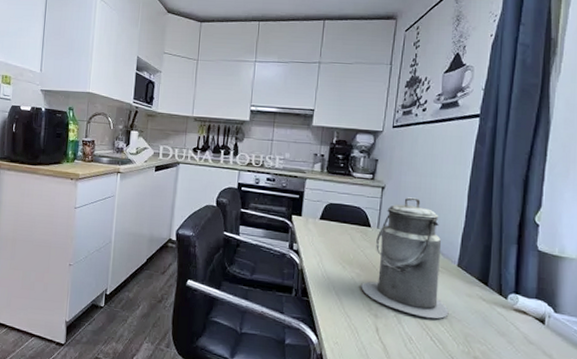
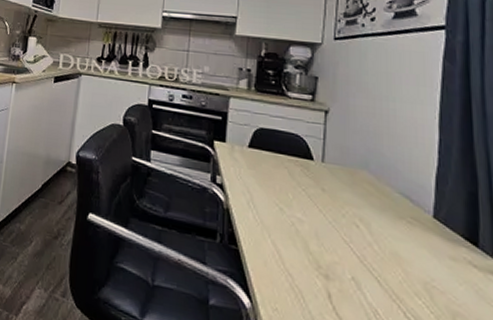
canister: present [361,197,449,319] -> none [305,124,427,288]

